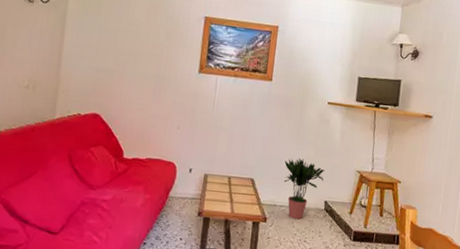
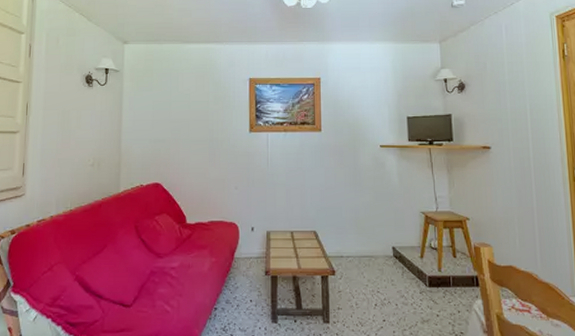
potted plant: present [284,158,325,220] -> none [345,206,388,269]

